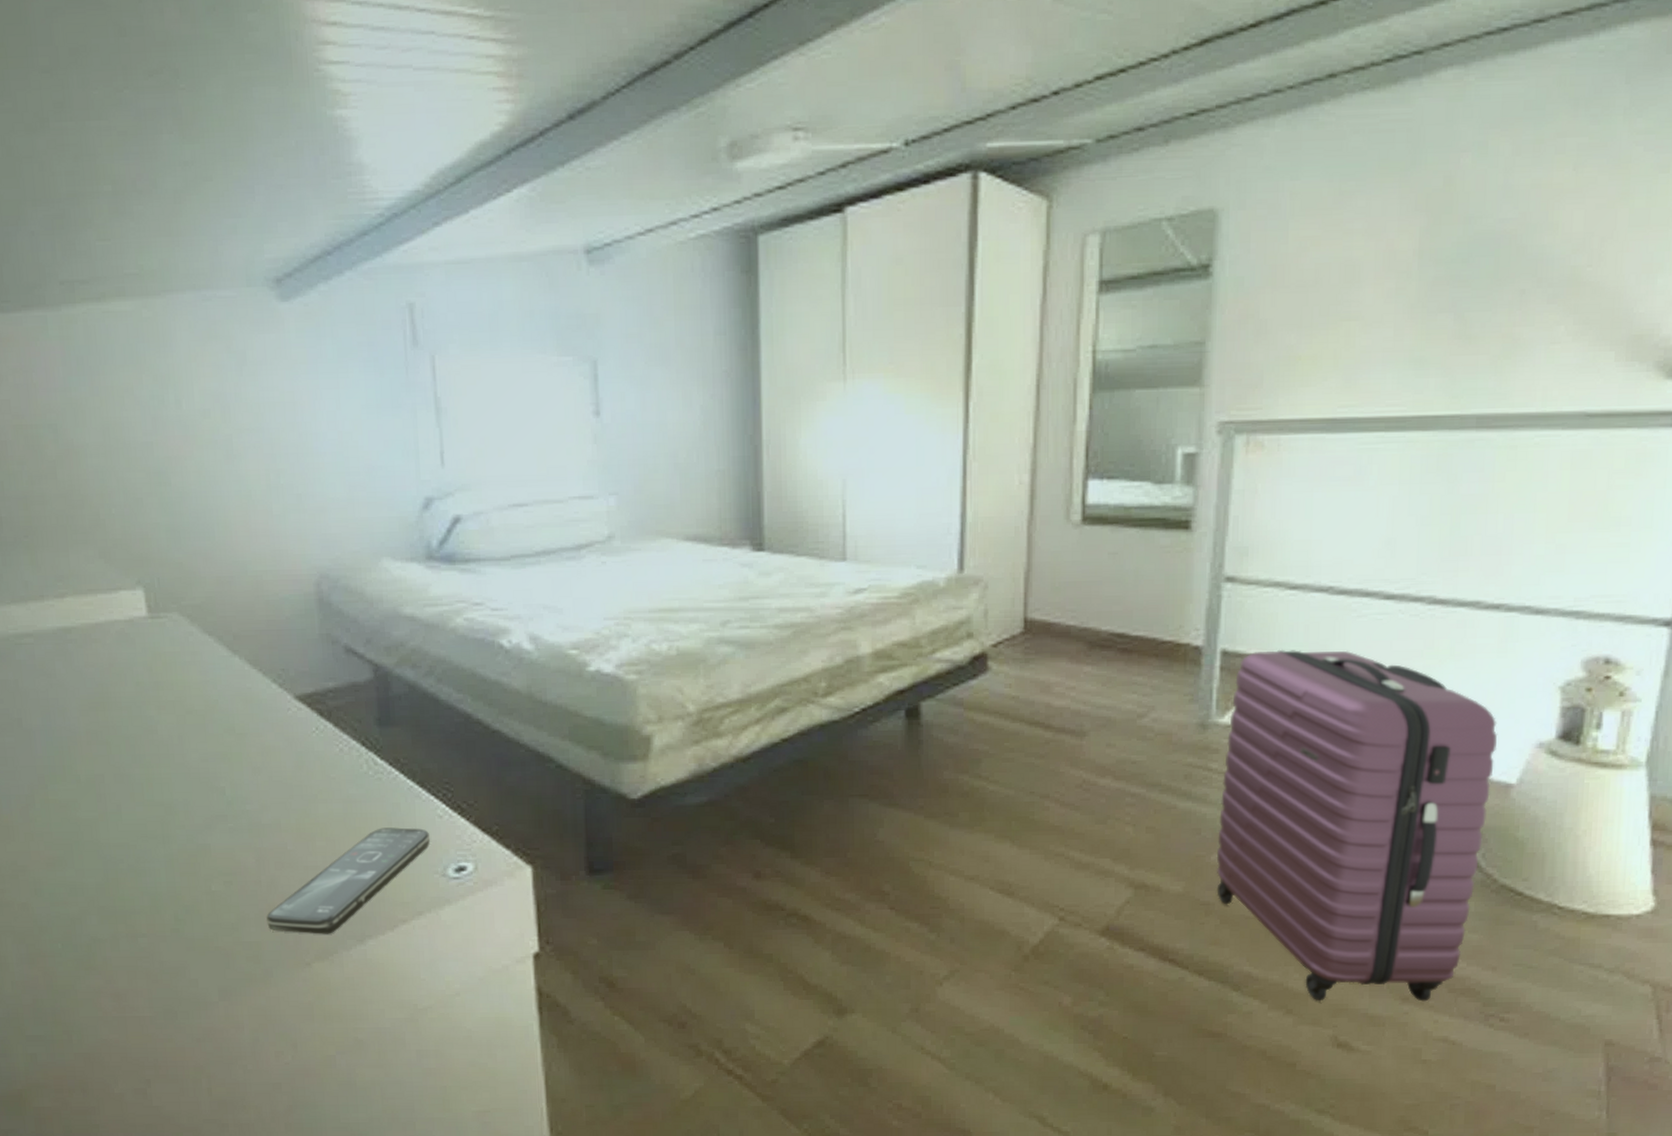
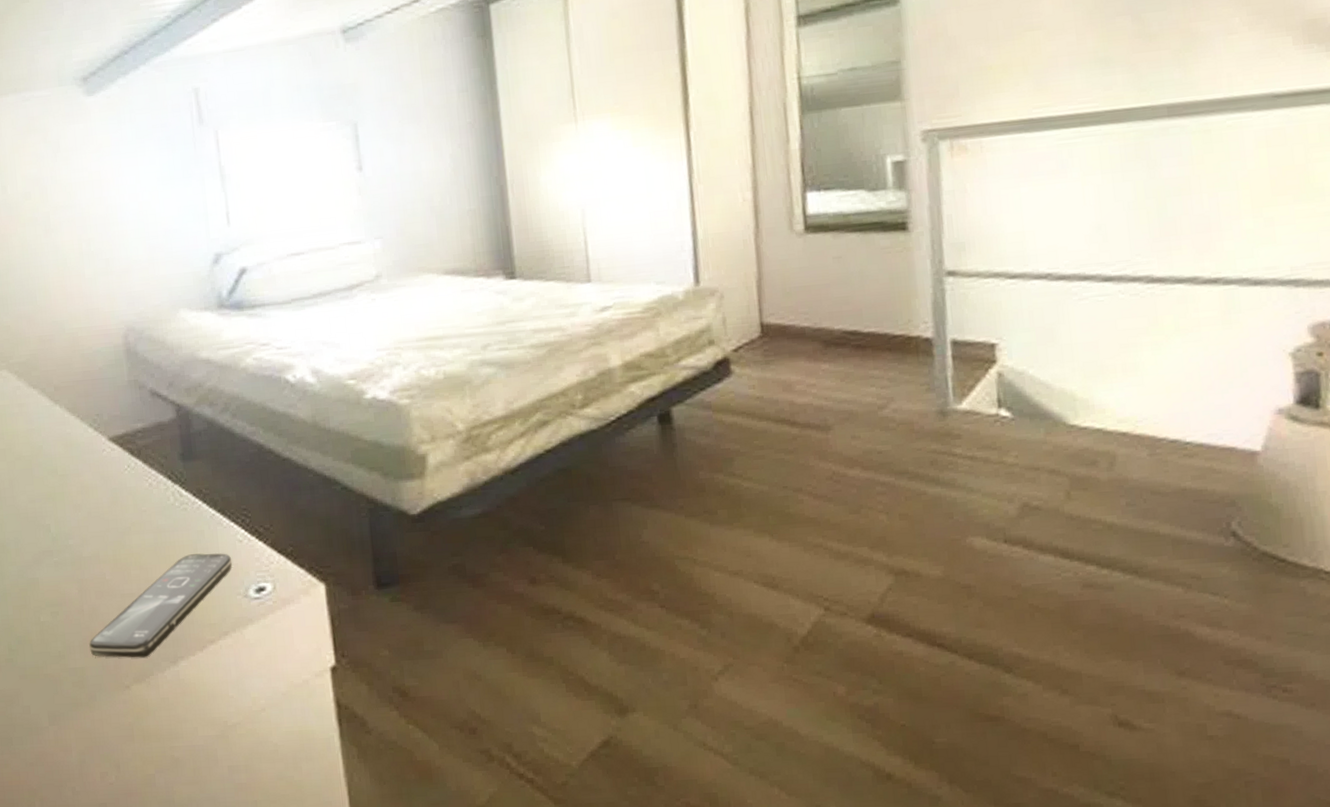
suitcase: present [1216,649,1498,1002] -> none [968,332,1237,679]

